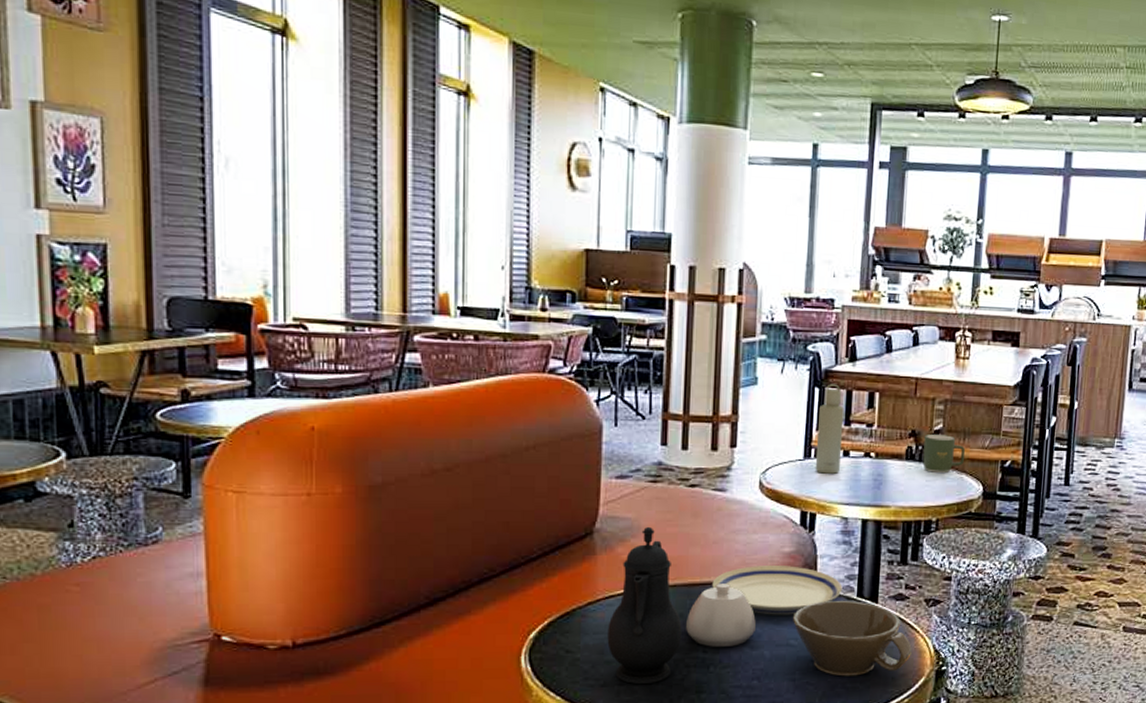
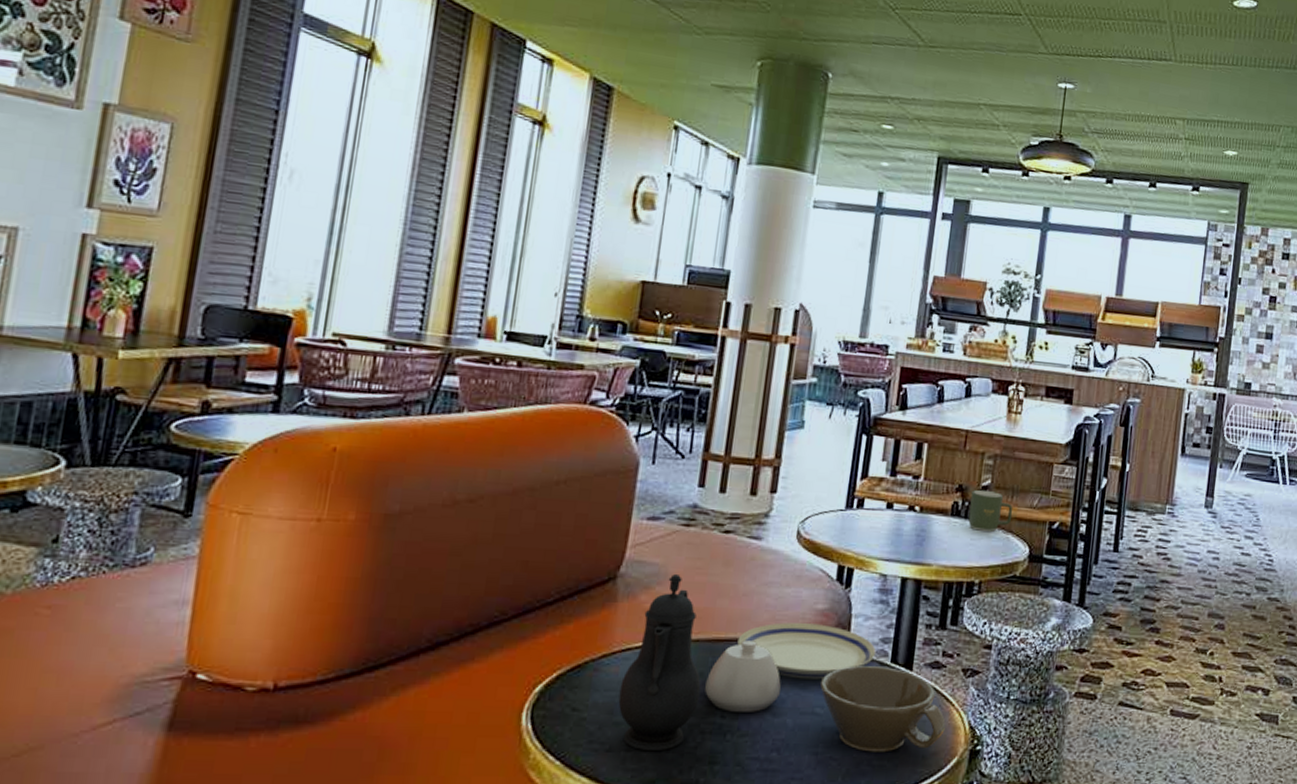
bottle: present [815,384,844,474] -> none [856,432,891,527]

